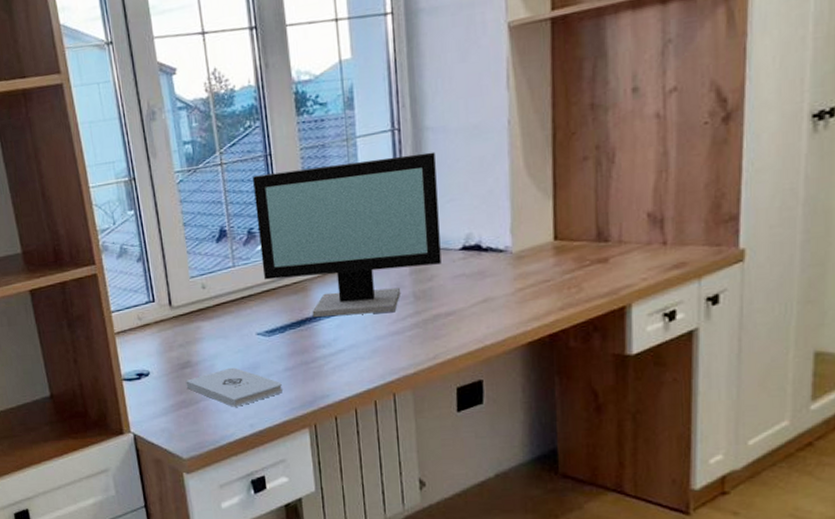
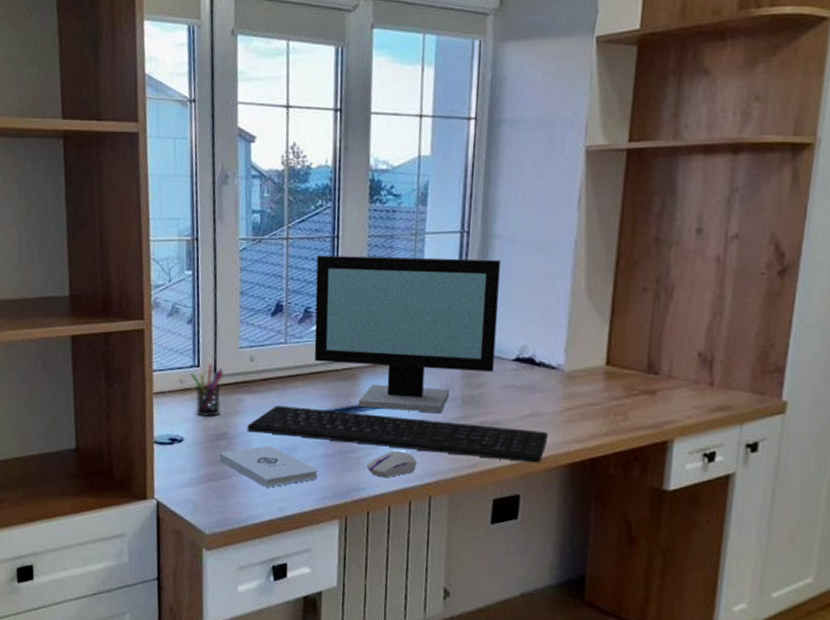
pen holder: none [147,297,181,349] -> present [190,364,224,418]
keyboard: none [208,314,504,357] -> present [247,406,548,463]
computer mouse: none [328,354,377,383] -> present [366,451,417,478]

